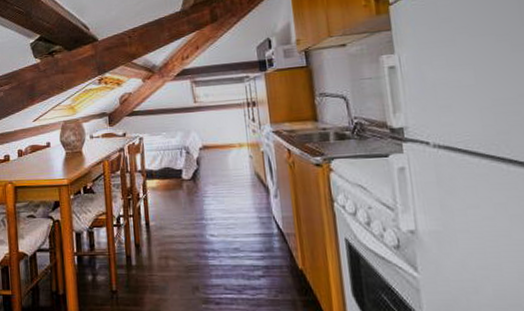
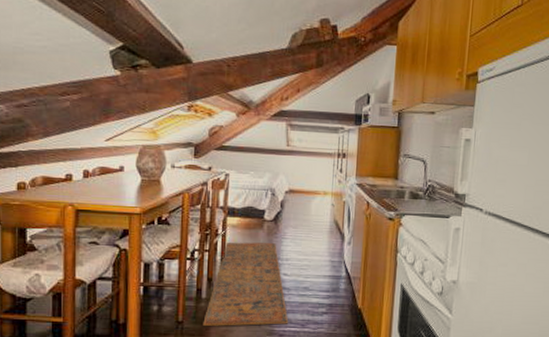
rug: none [136,202,224,295] -> present [203,241,289,326]

